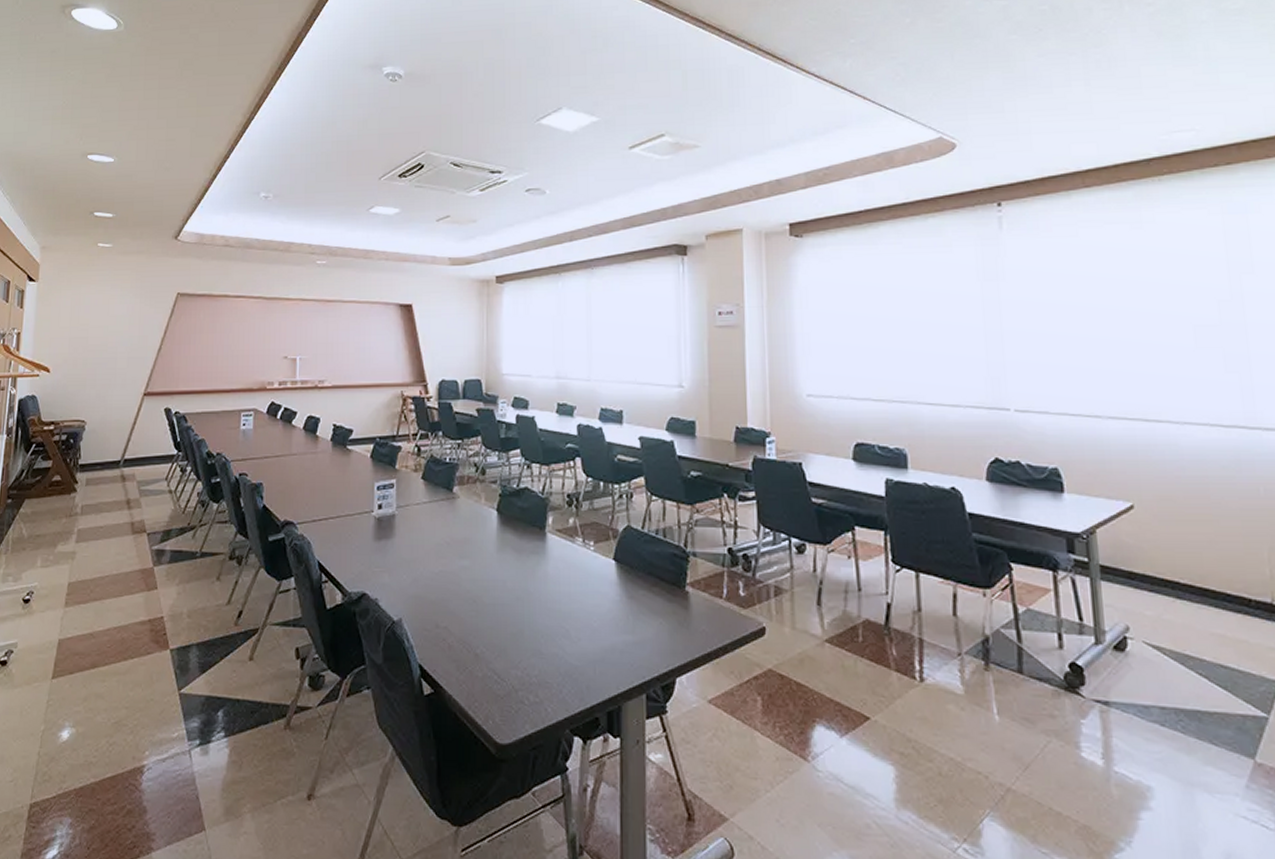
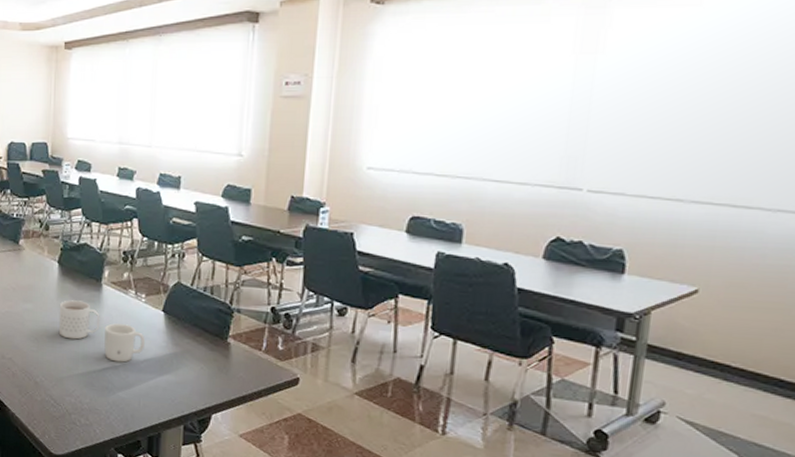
mug: none [499,553,546,599] -> present [58,300,100,340]
mug: none [552,577,598,623] -> present [104,323,146,363]

